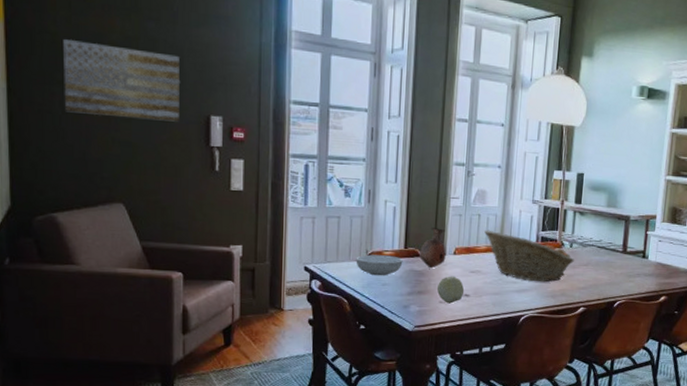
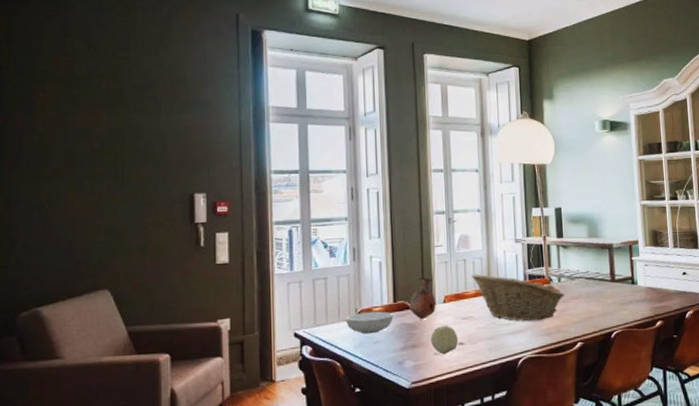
wall art: present [63,39,179,122] -> none [51,138,164,206]

